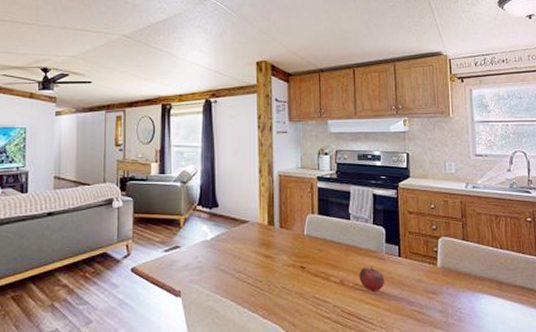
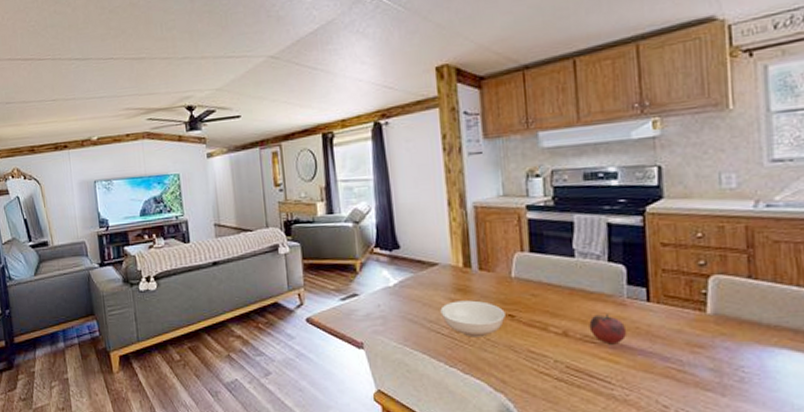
bowl: none [248,253,298,286] -> present [440,300,505,337]

